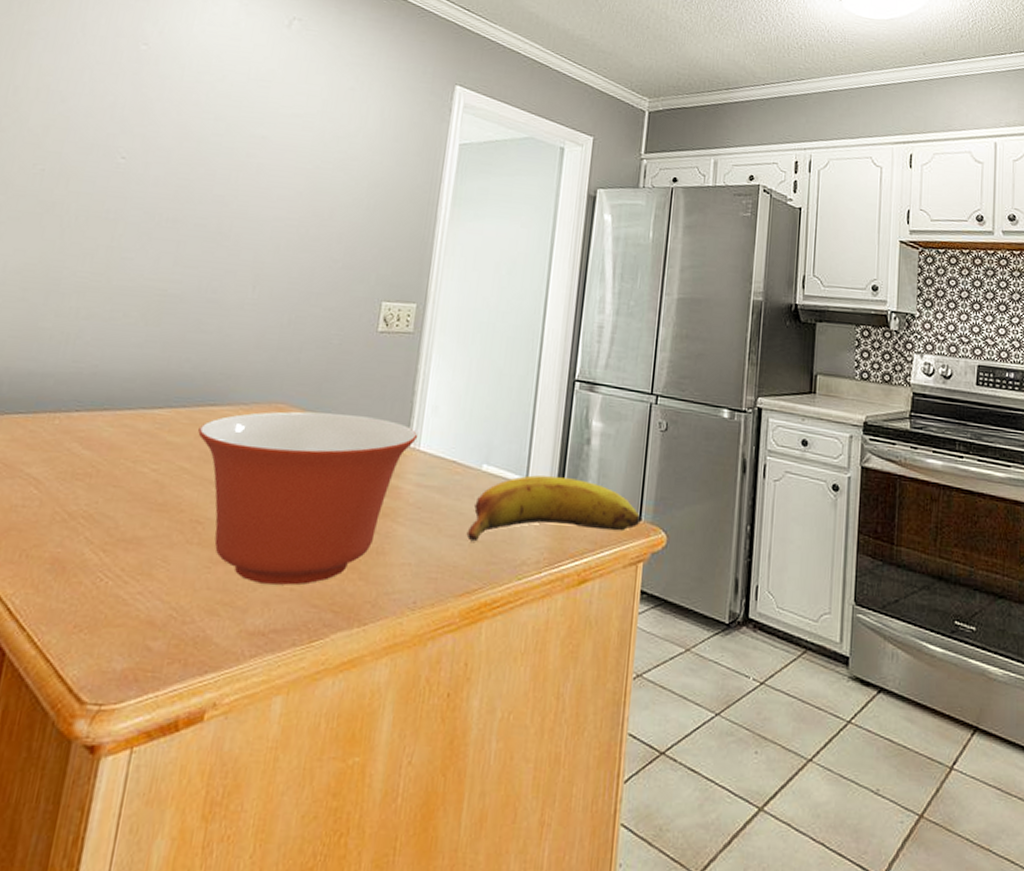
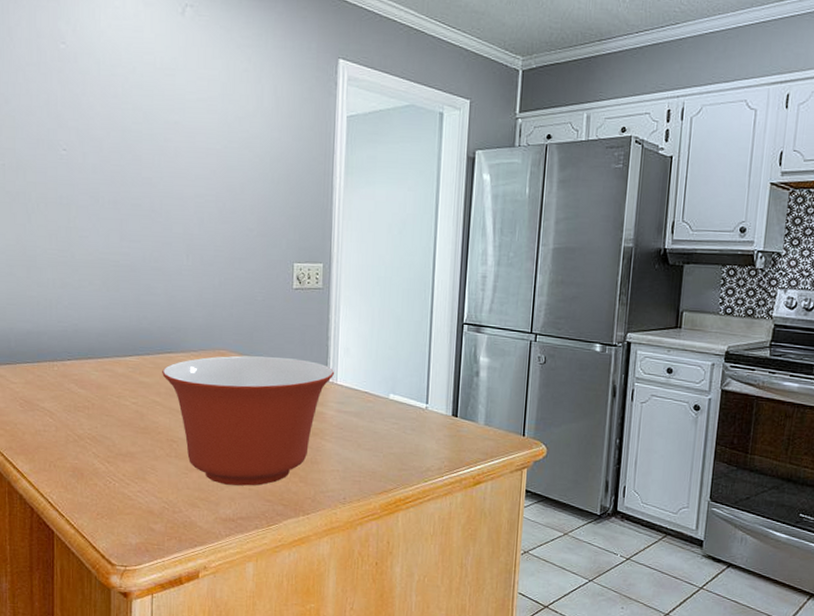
fruit: present [466,475,641,542] -> none [381,402,524,454]

